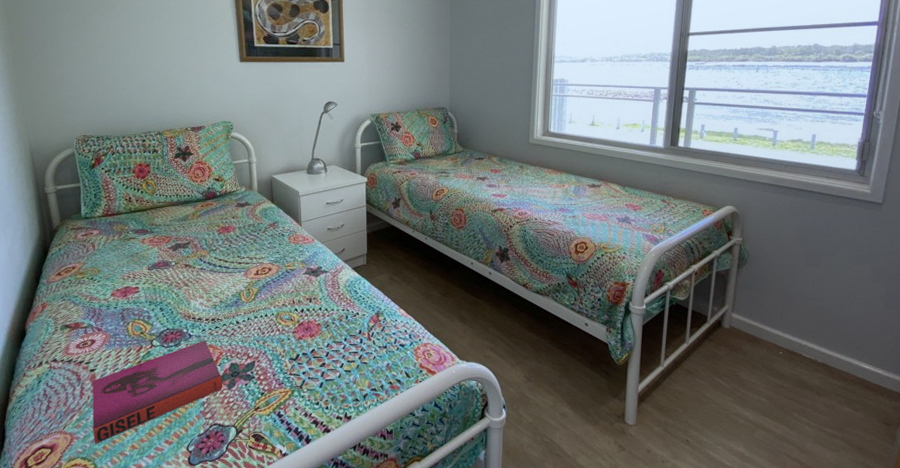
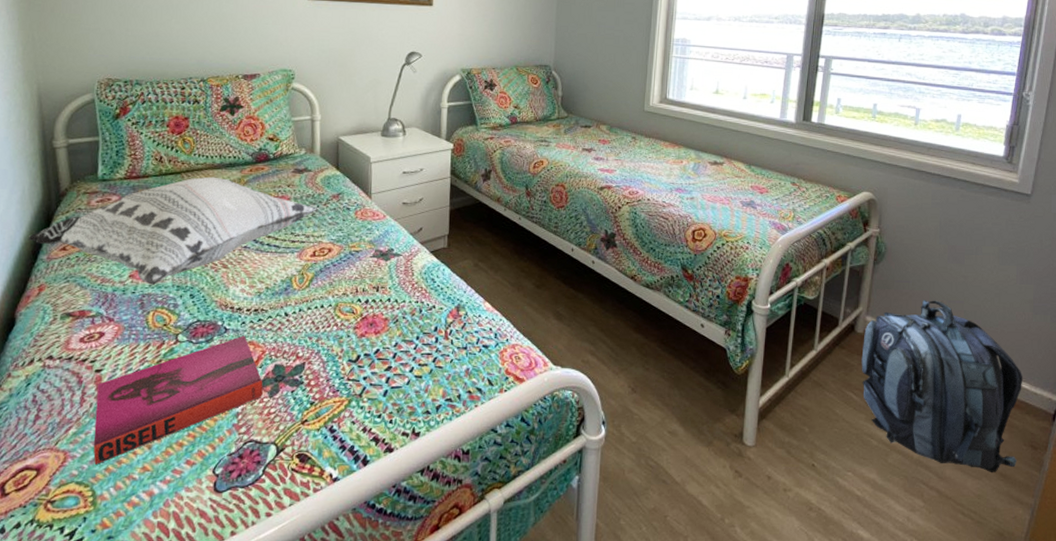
decorative pillow: none [31,212,258,301] -> present [29,176,317,285]
backpack: none [728,298,877,446] -> present [861,300,1023,473]

